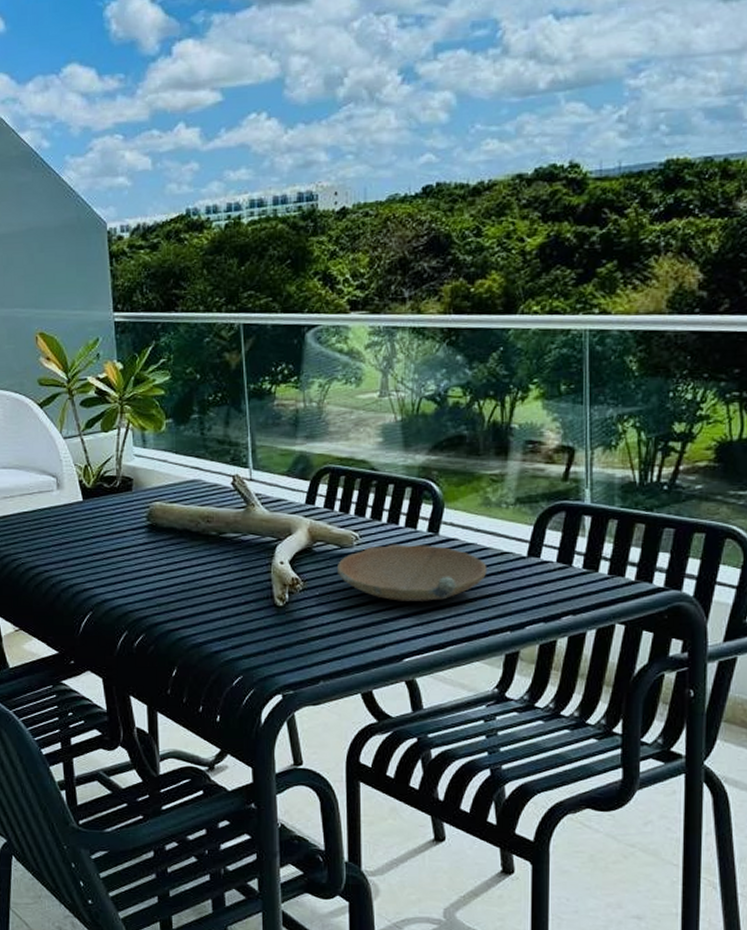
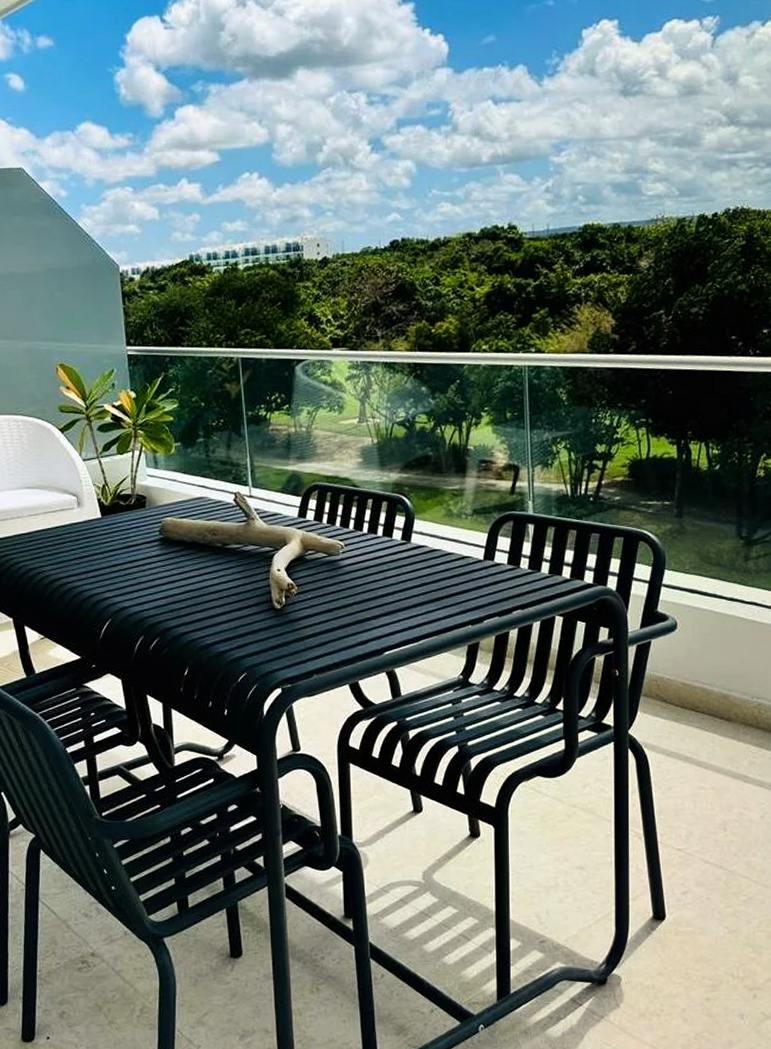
bowl: present [336,544,487,601] -> none [326,551,452,602]

